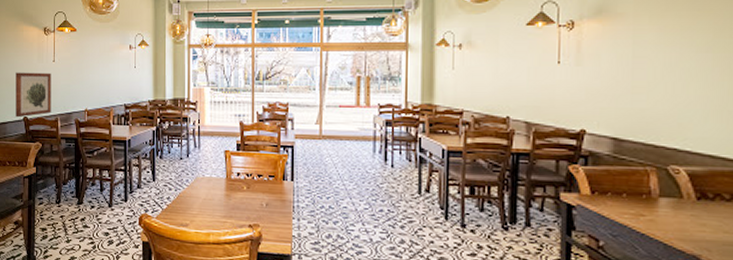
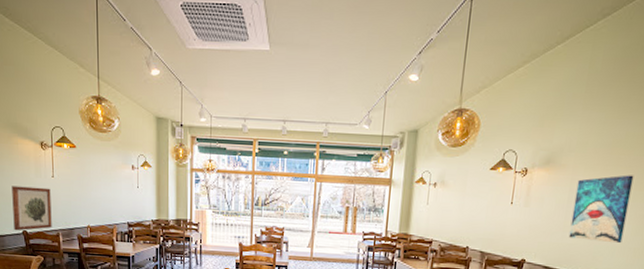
wall art: none [640,20,719,106] -> present [568,175,634,244]

